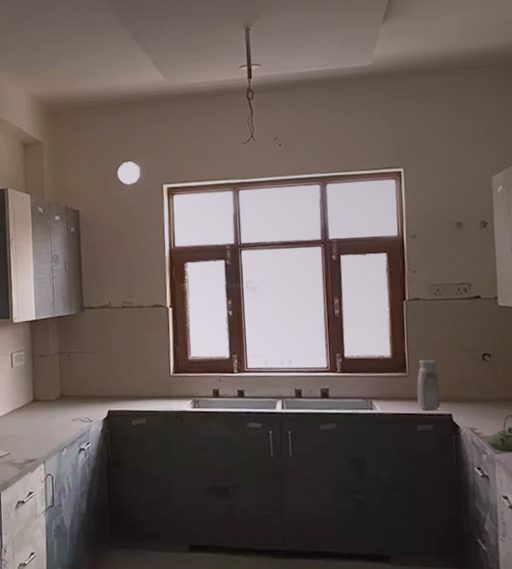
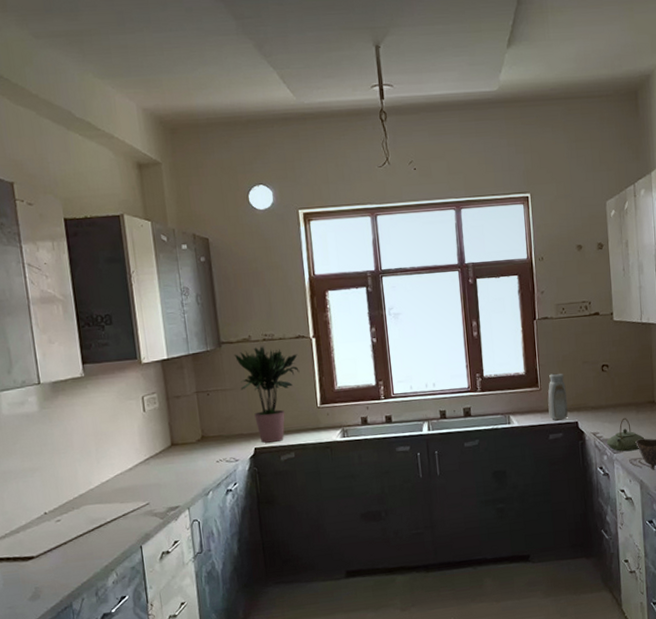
potted plant: none [95,312,155,406] -> present [234,345,300,443]

